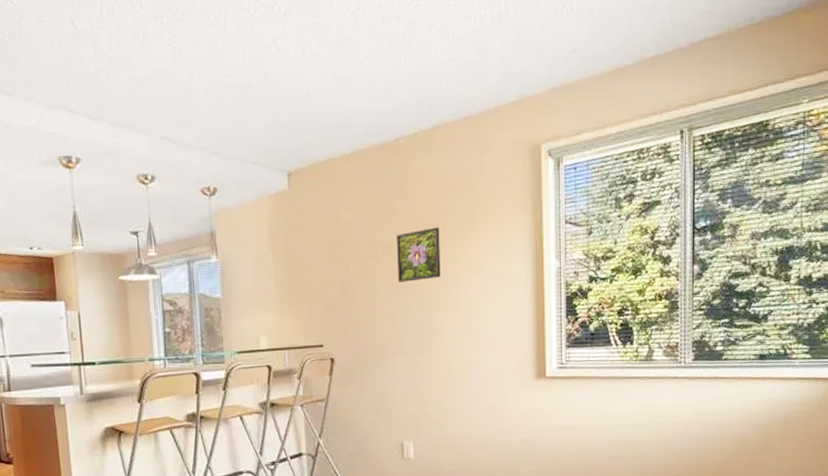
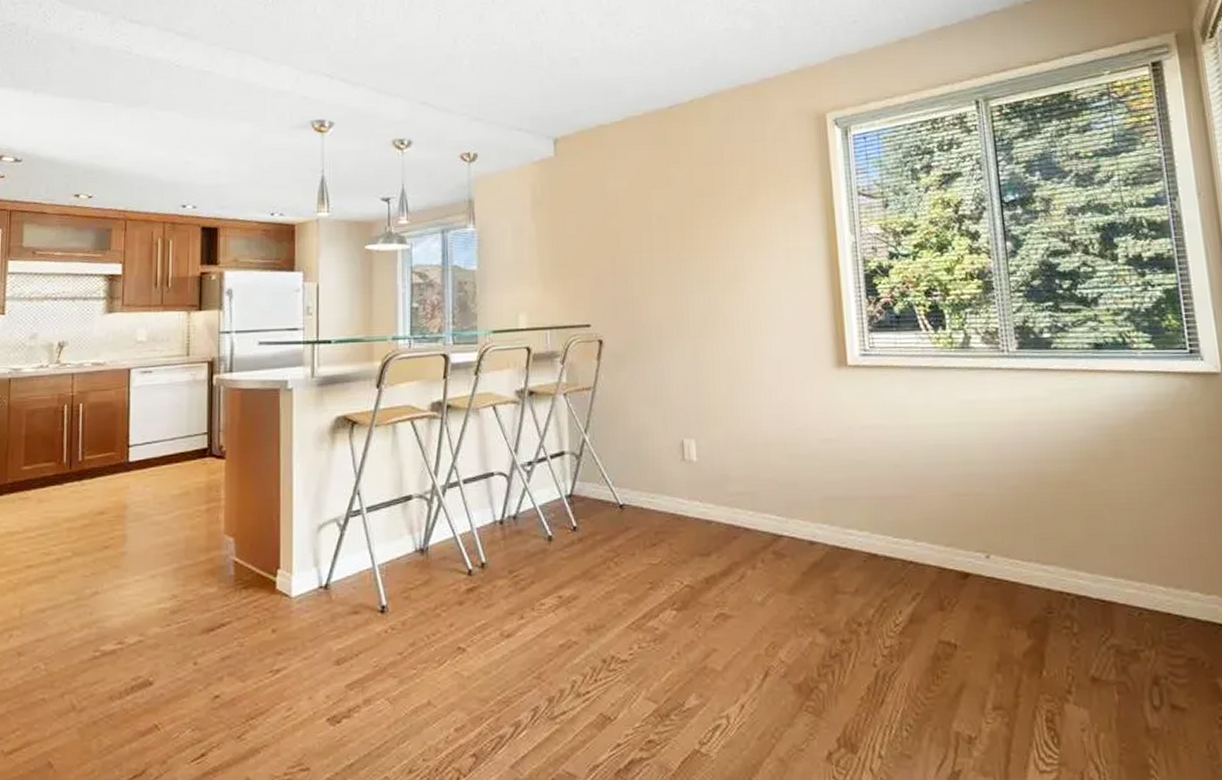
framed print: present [396,227,441,282] -> none [671,197,723,256]

